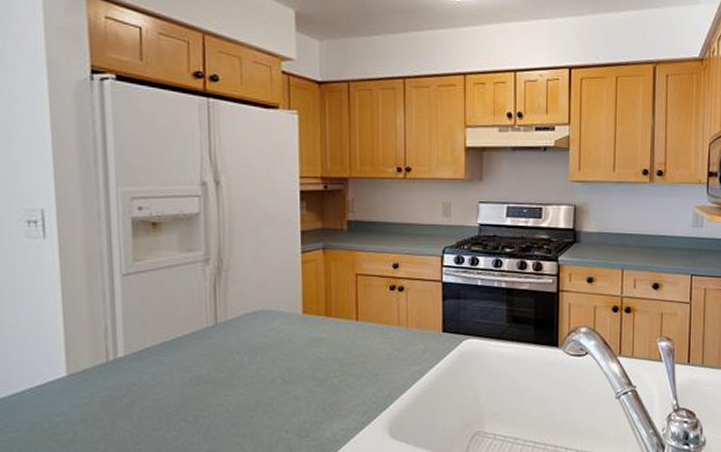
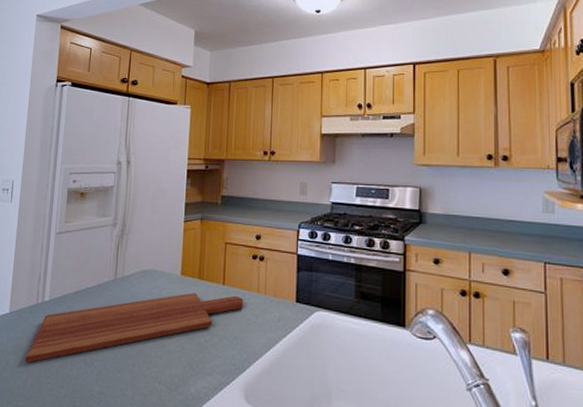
cutting board: none [100,331,383,431] -> present [25,293,244,363]

